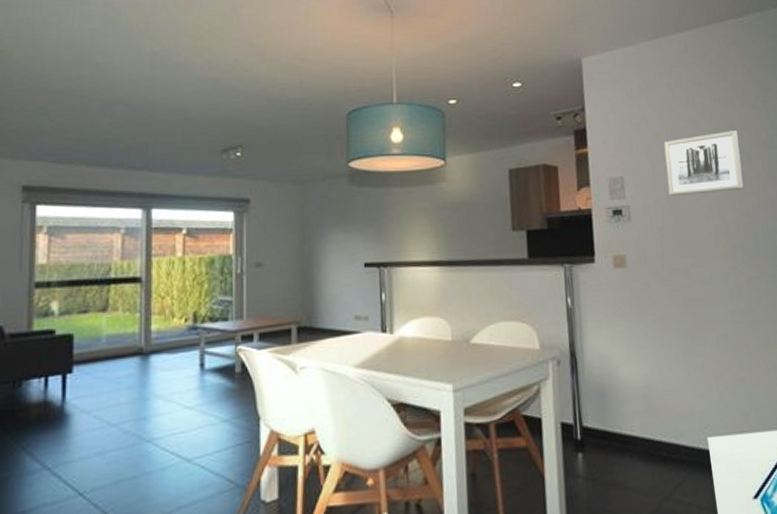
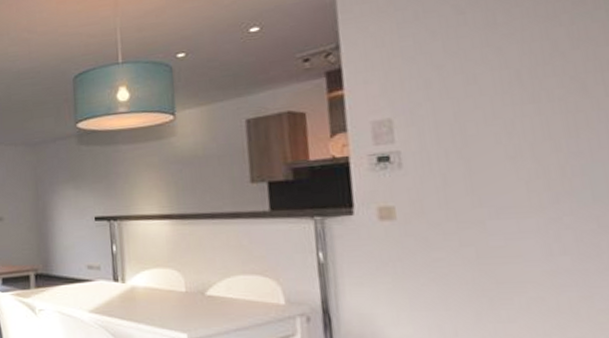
wall art: present [664,130,745,196] -> none [449,51,575,137]

